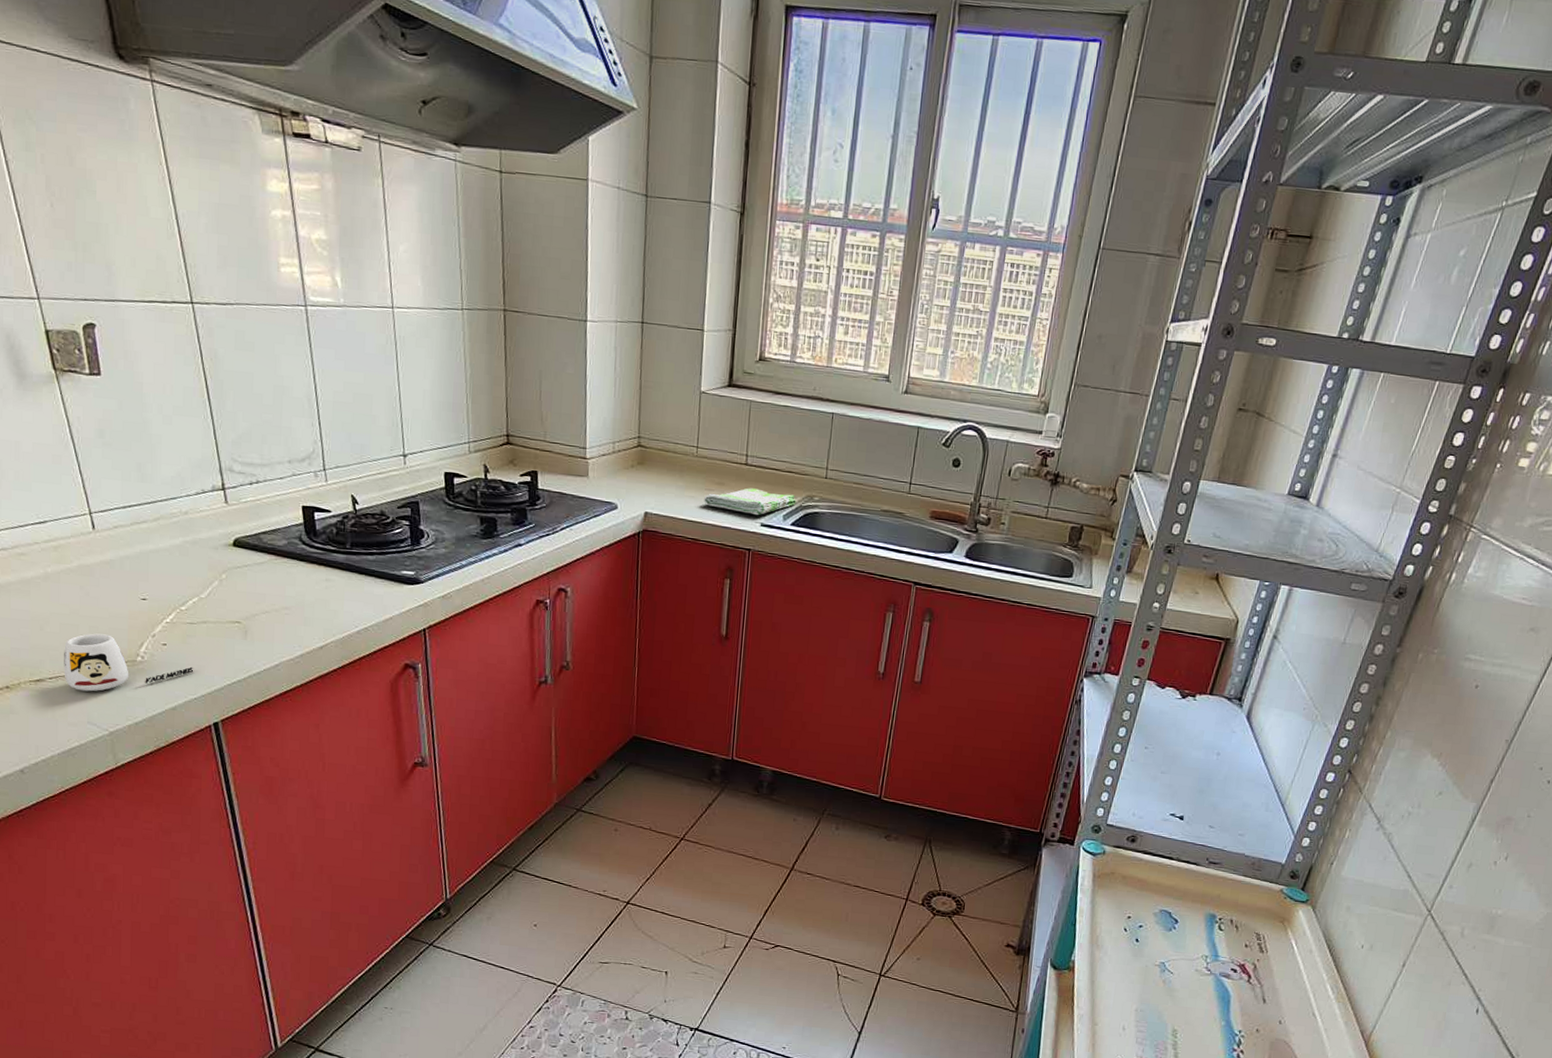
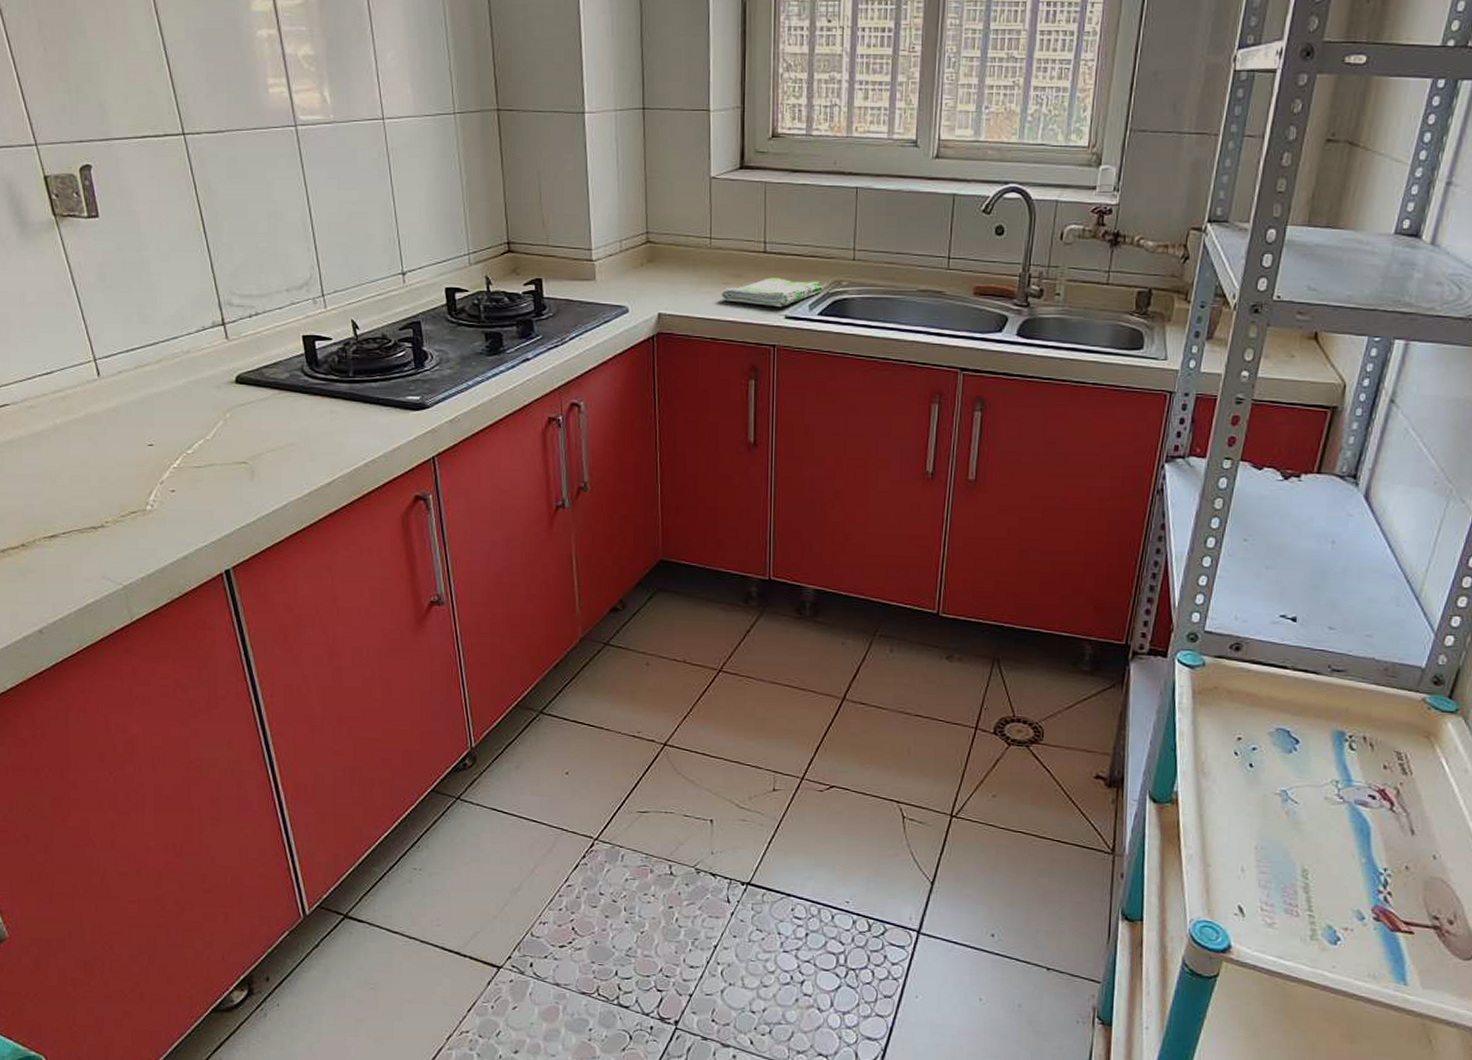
mug: present [64,633,194,692] -> none [76,484,203,545]

